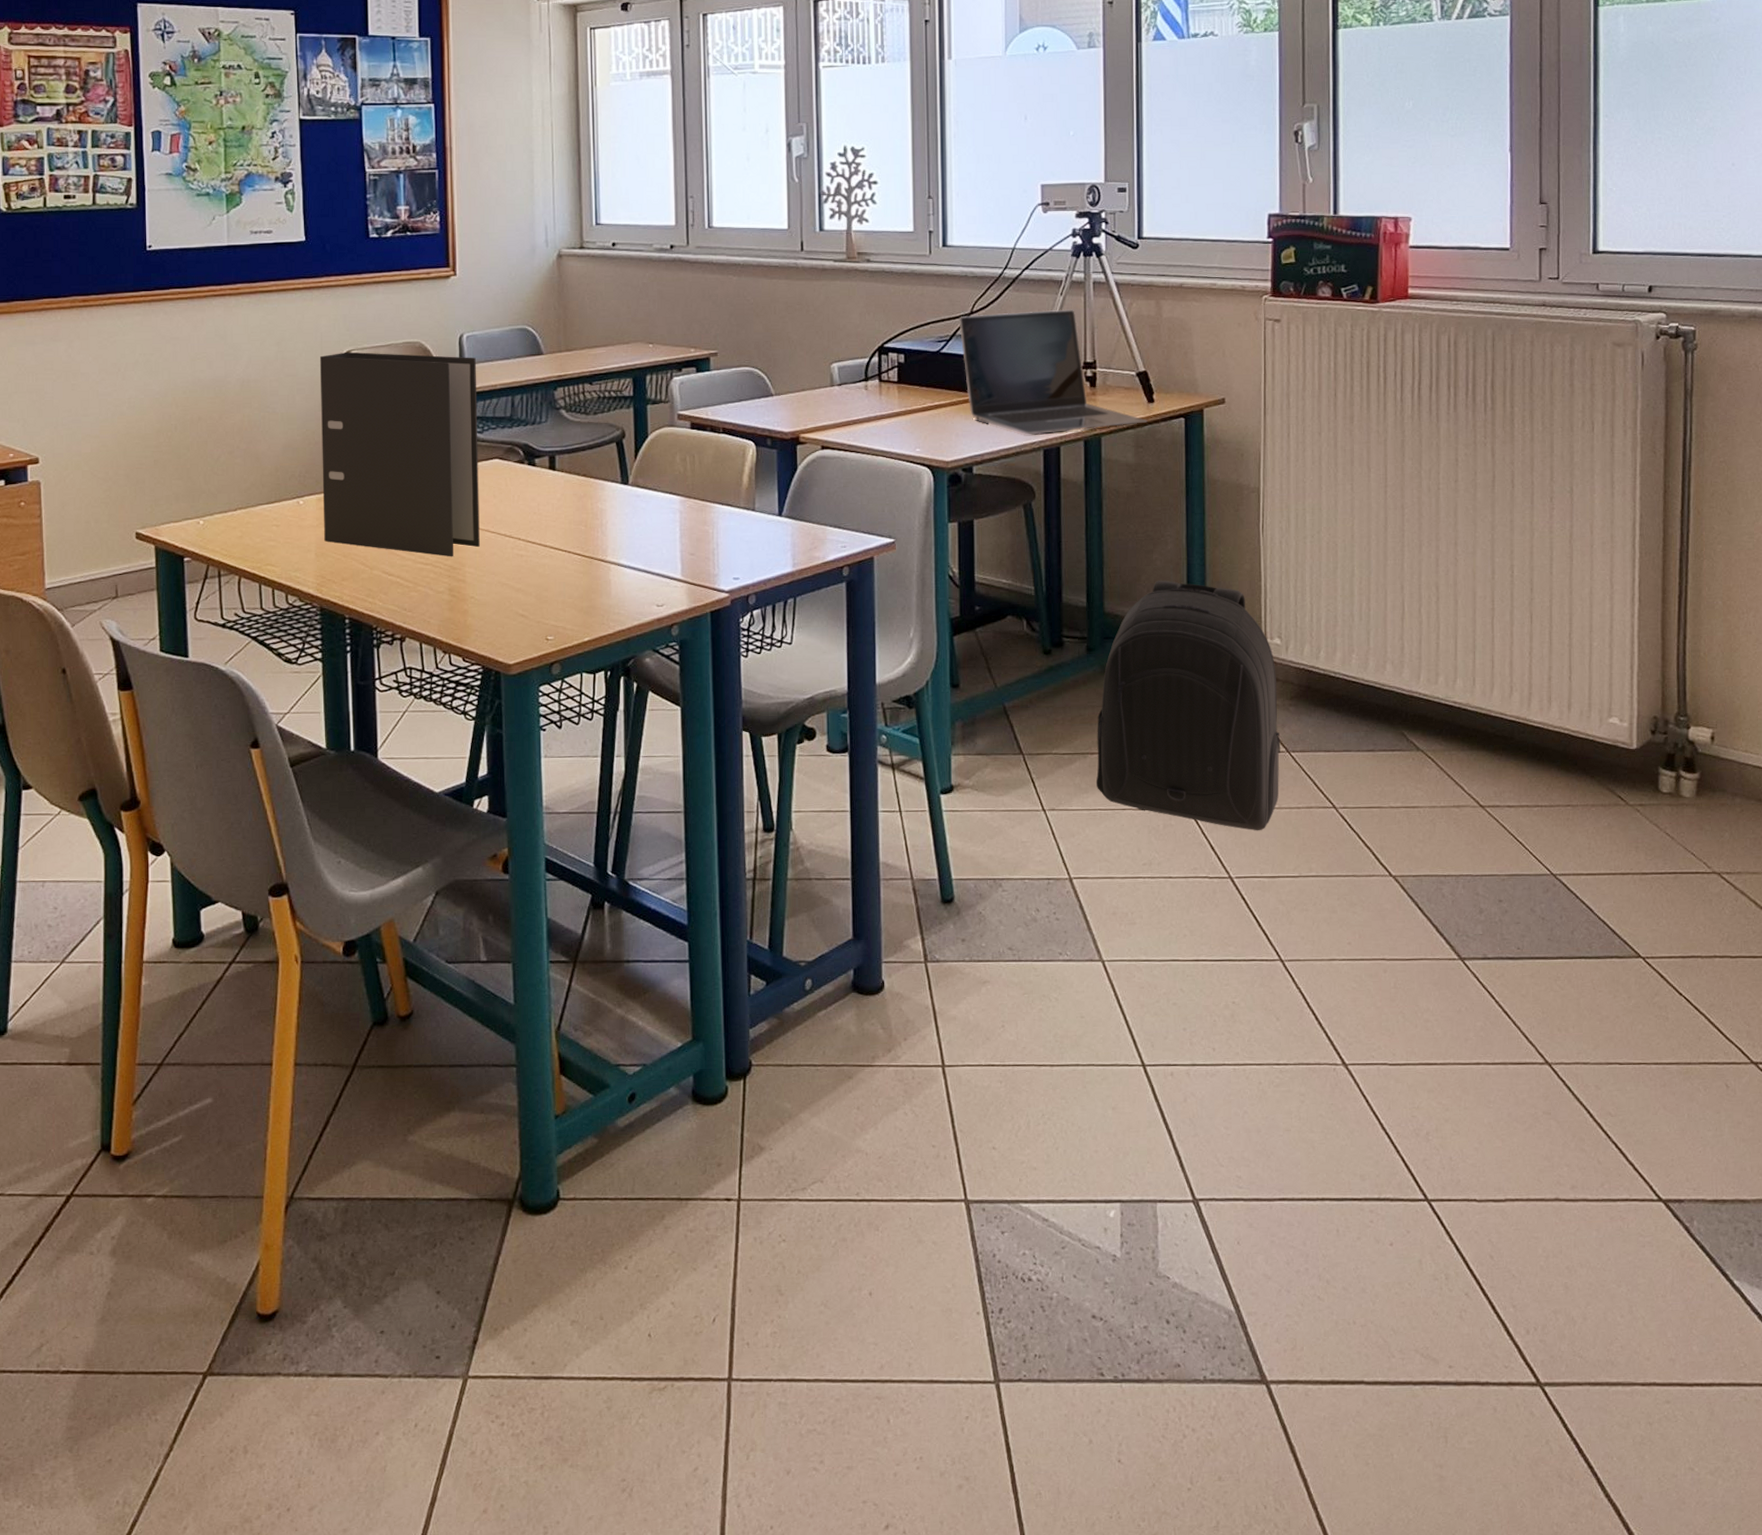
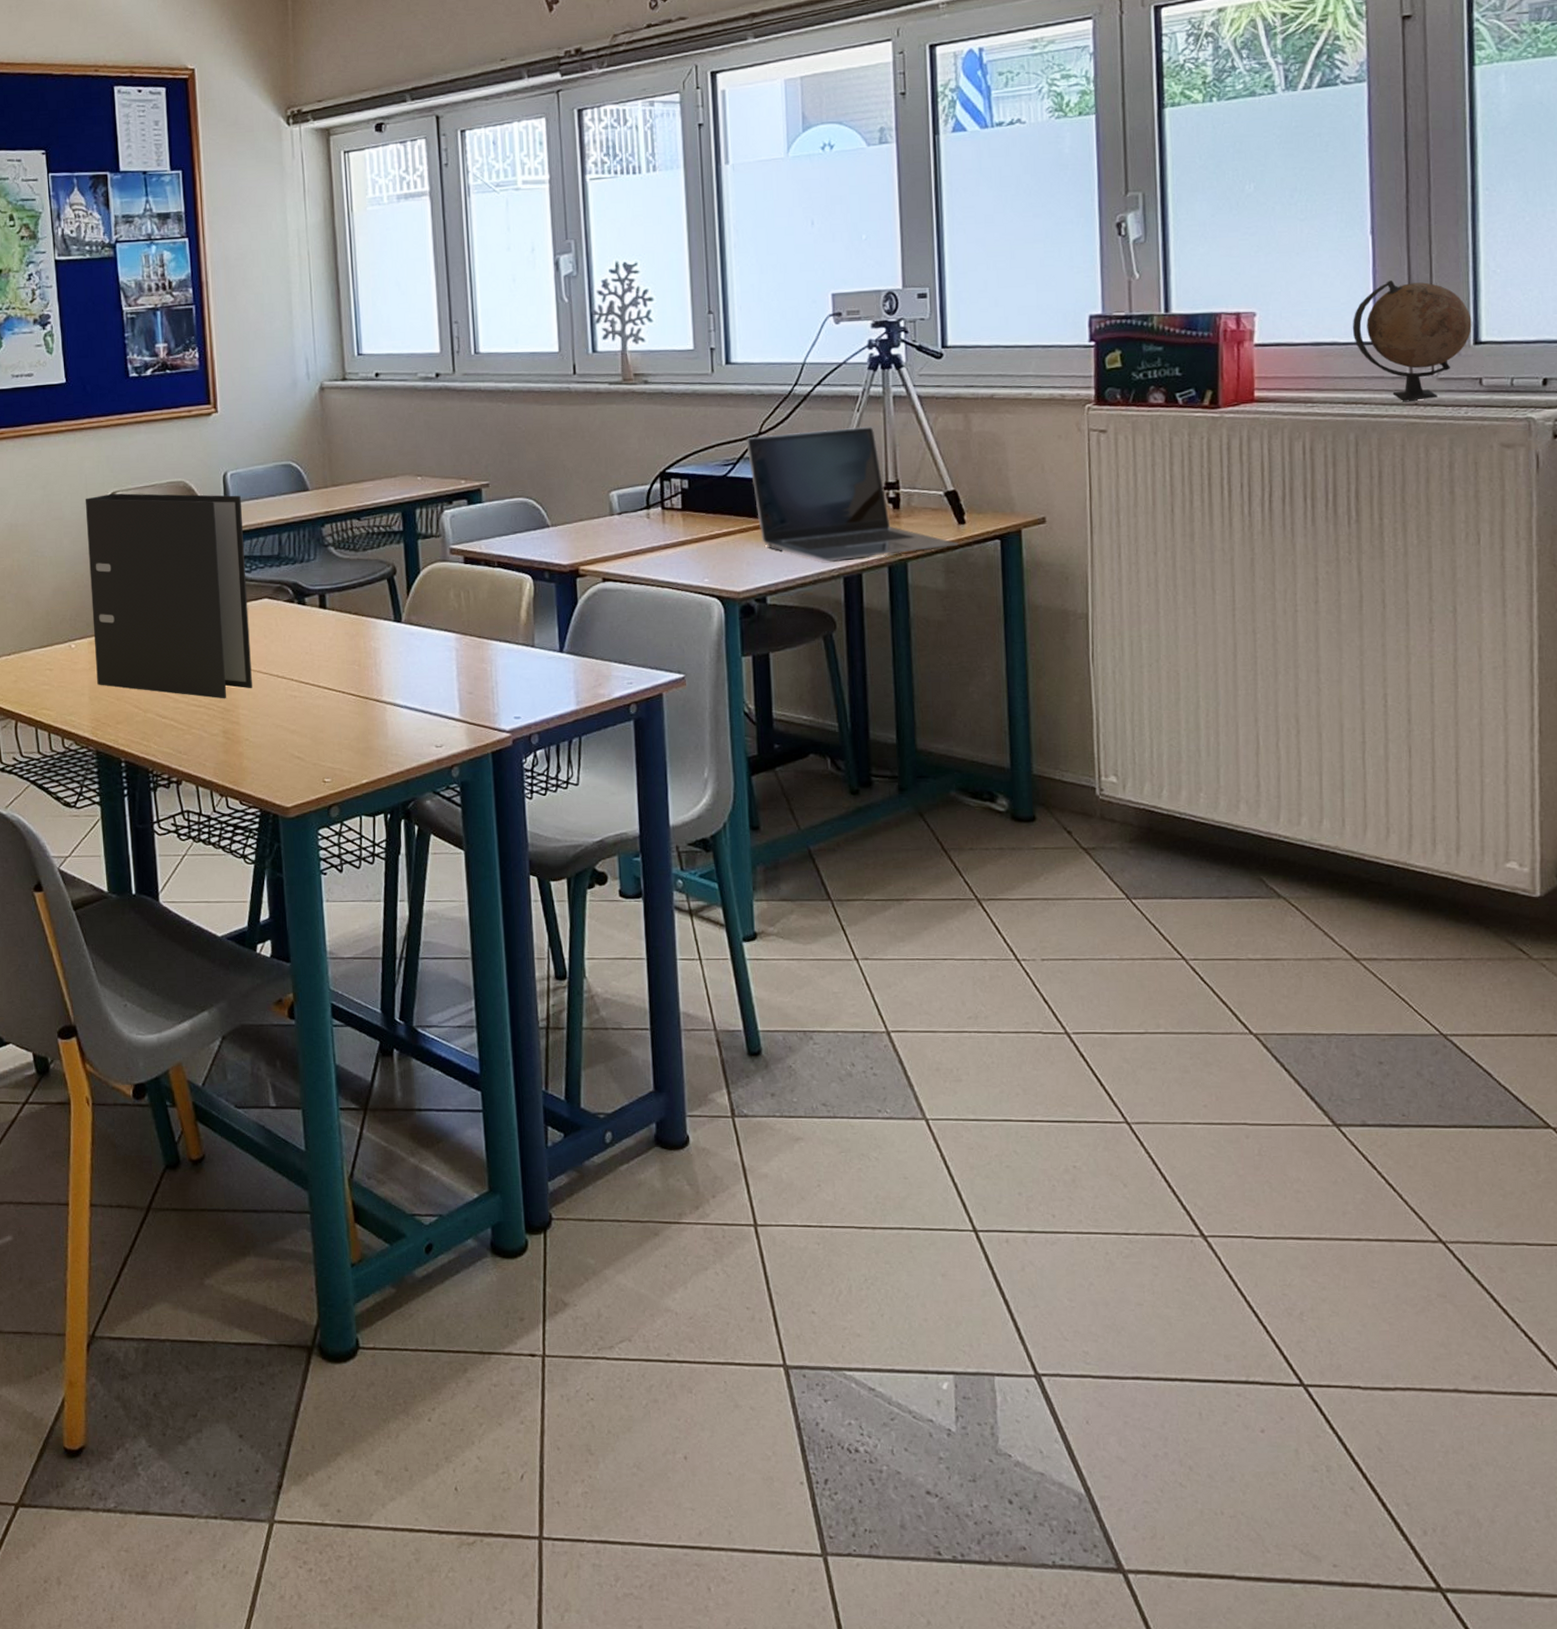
backpack: present [1096,580,1281,831] -> none [912,714,1120,984]
globe: none [1492,194,1592,303] -> present [1352,280,1472,402]

